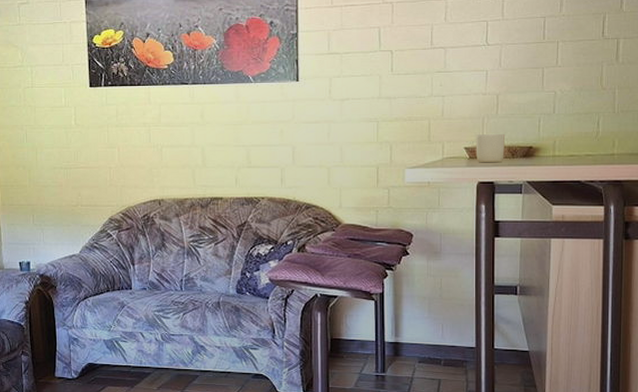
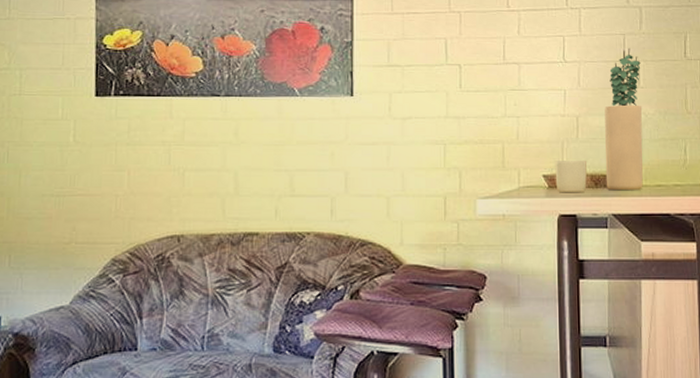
vase: none [522,29,559,161] -> present [604,47,644,191]

